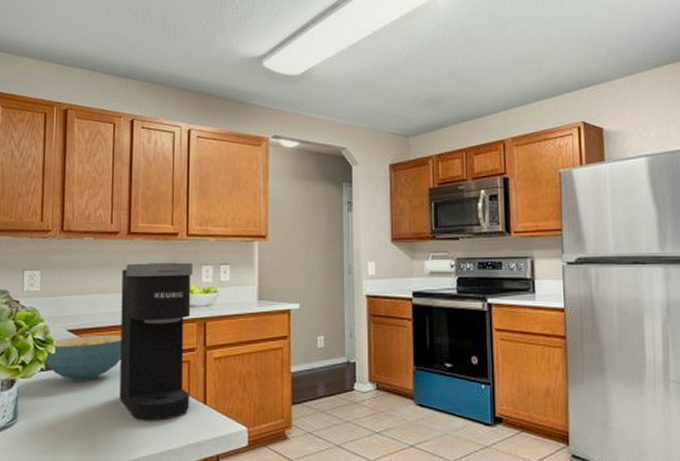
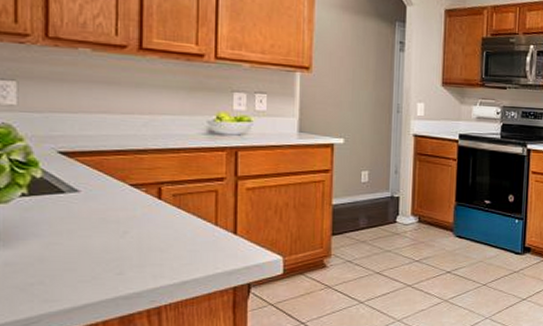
cereal bowl: present [43,335,122,381] -> none [25,159,132,208]
coffee maker: present [119,262,193,420] -> none [130,82,222,249]

